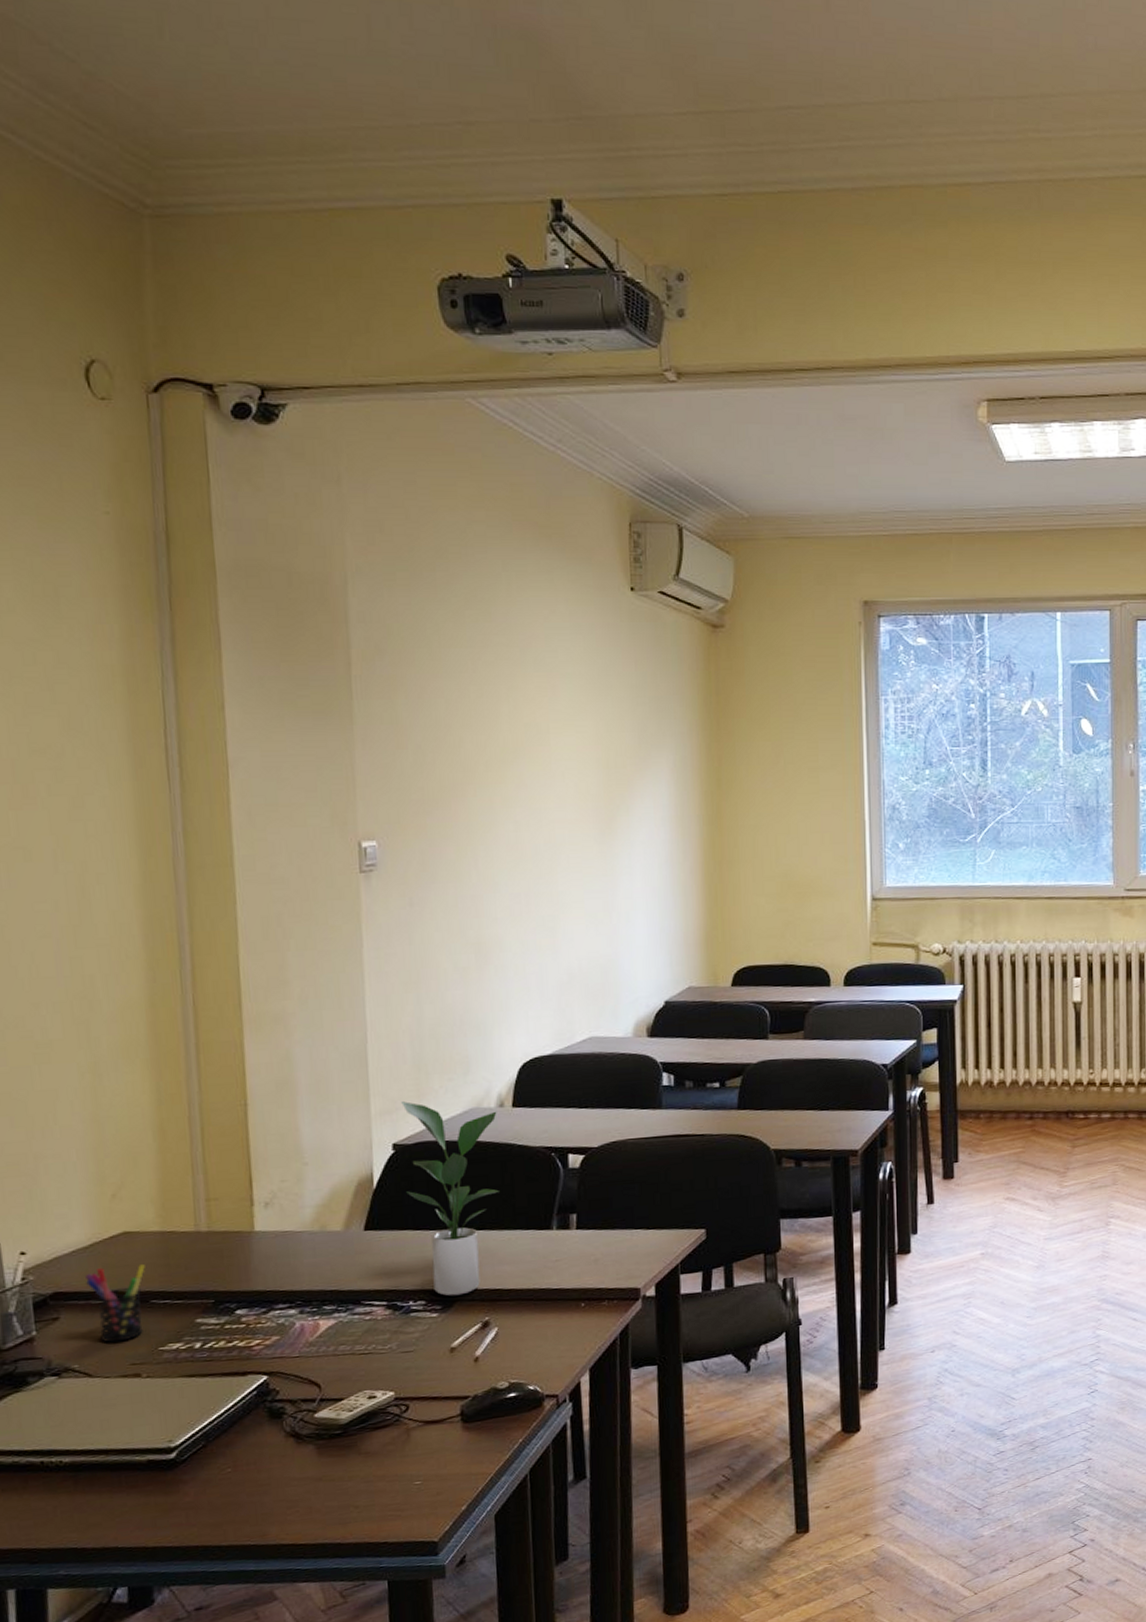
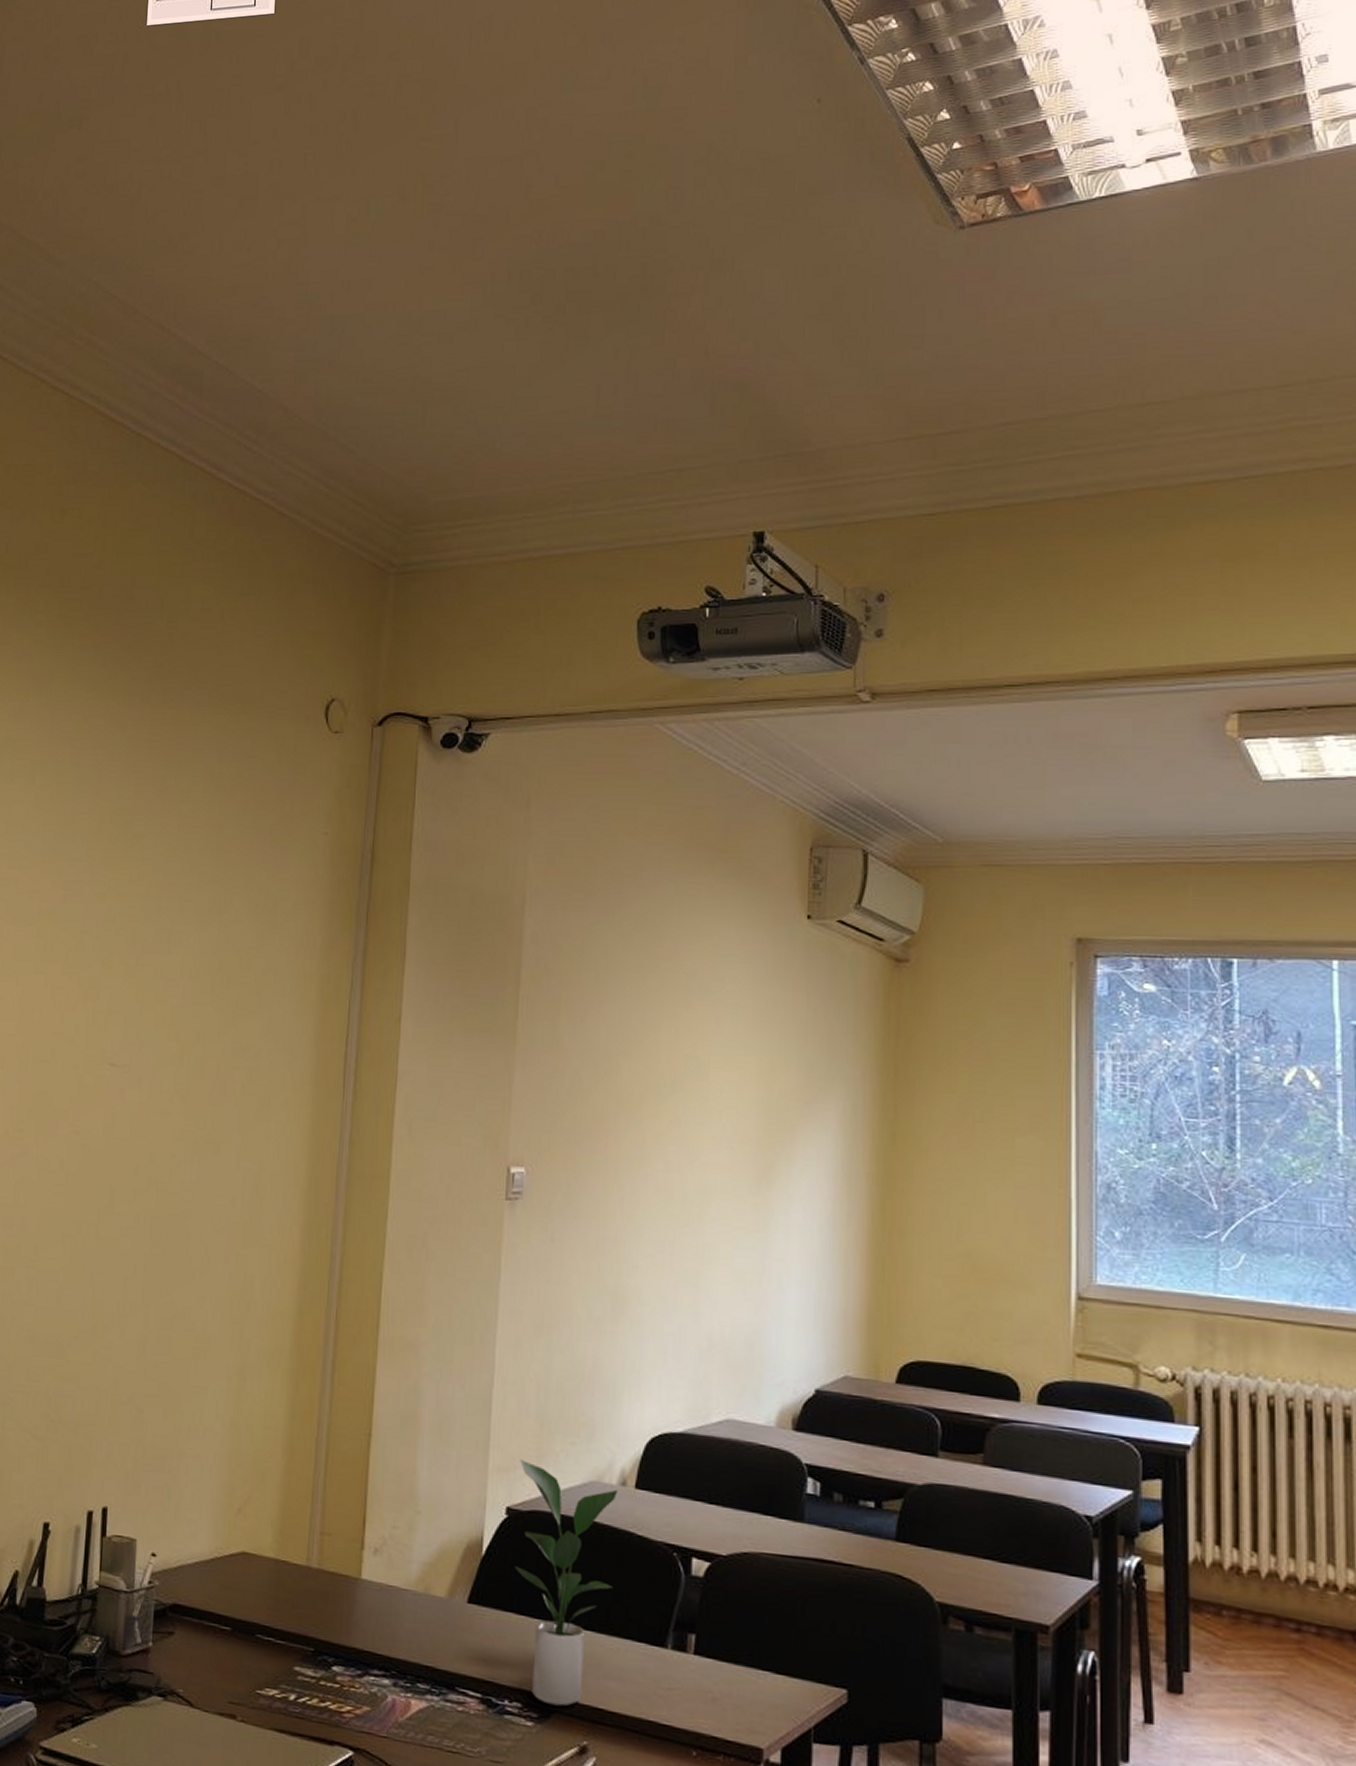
pen holder: present [85,1263,146,1343] -> none [202,1587,256,1675]

